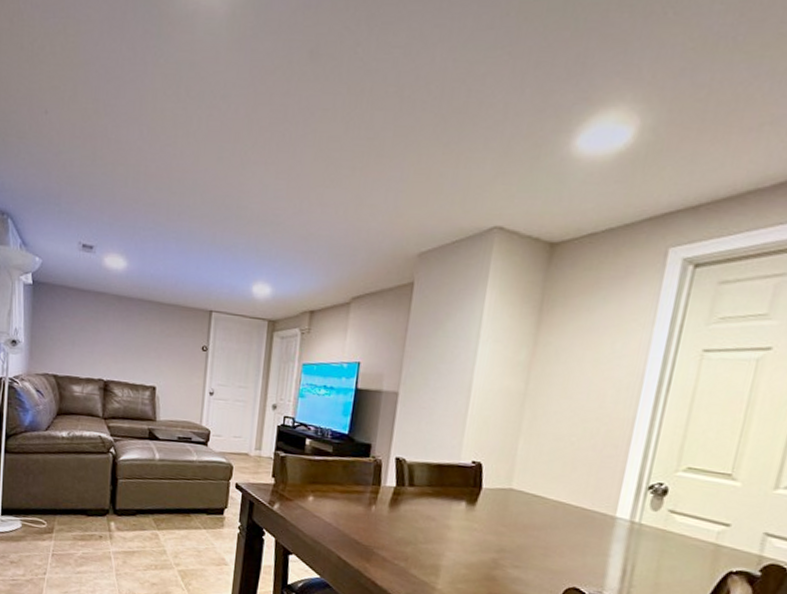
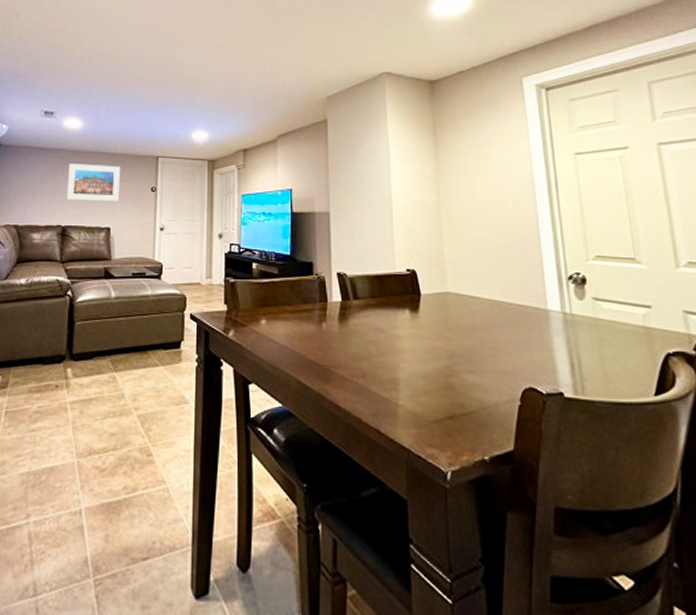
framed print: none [109,310,168,359] -> present [67,164,120,202]

